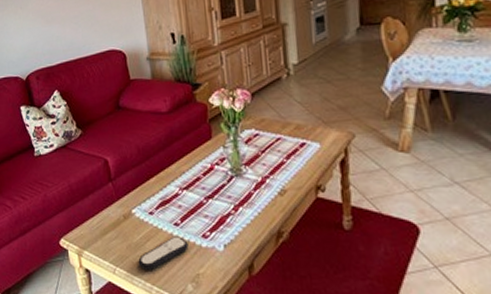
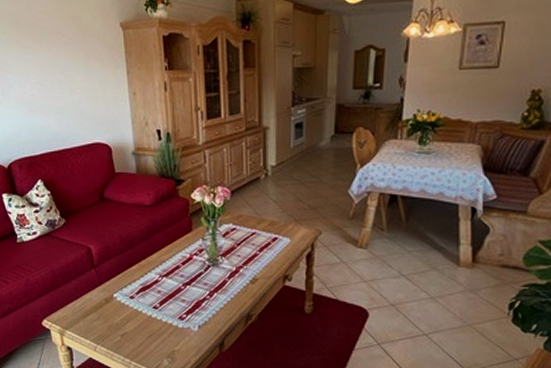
remote control: present [138,236,189,271] -> none [118,318,166,349]

